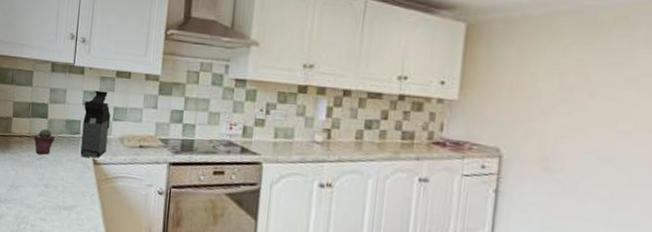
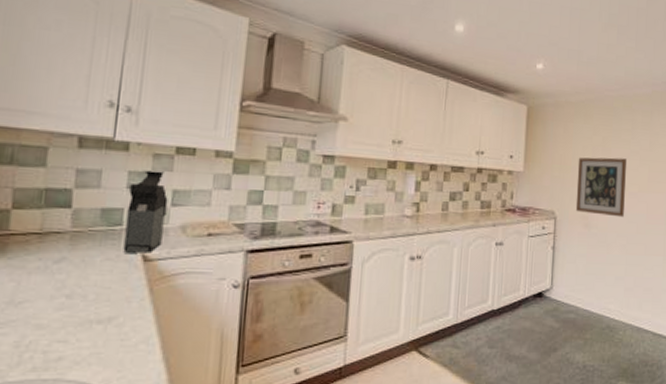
potted succulent: present [33,129,54,155] -> none [47,222,83,256]
wall art: none [530,84,618,163] -> present [575,157,628,218]

